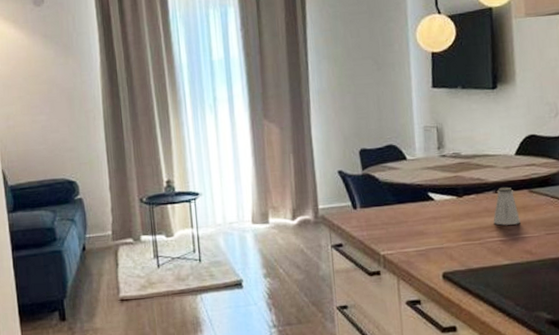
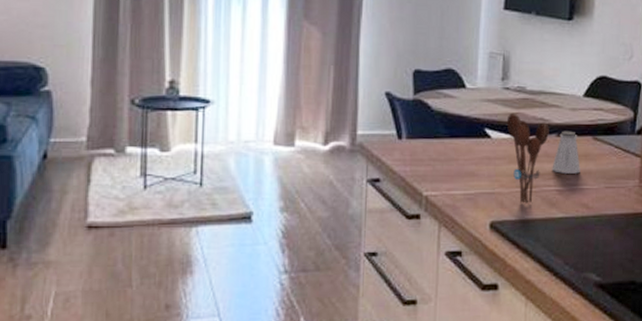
utensil holder: none [446,176,487,255] -> present [506,112,549,203]

